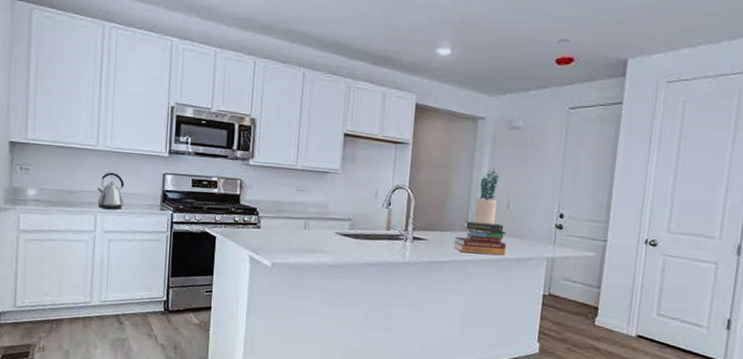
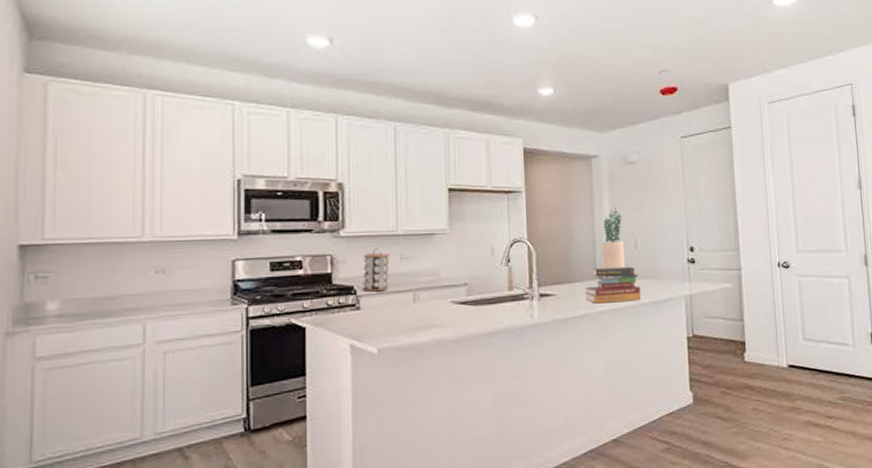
kettle: present [97,172,125,211] -> none [145,266,184,315]
spice rack: none [263,178,289,216] -> present [361,248,391,292]

